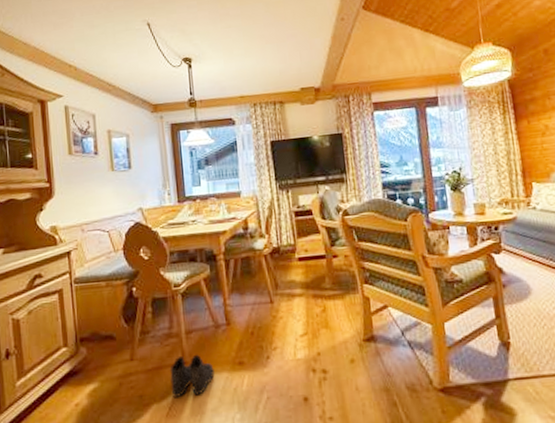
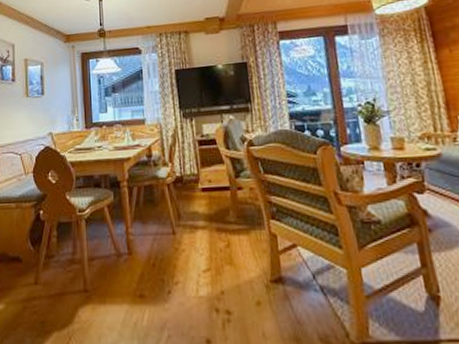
boots: present [169,354,215,397] -> none [71,283,115,327]

